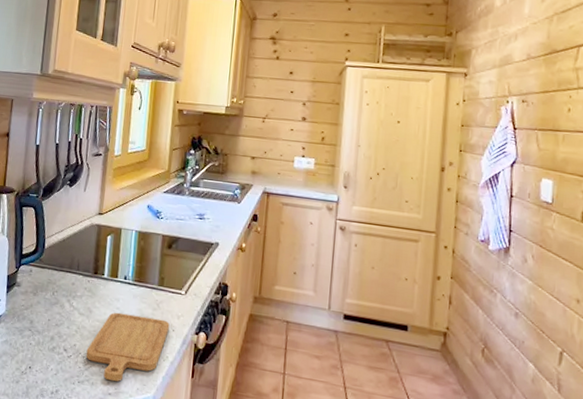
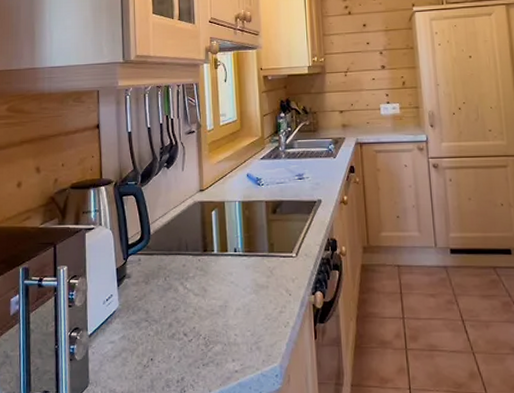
chopping board: present [86,312,170,382] -> none [206,285,286,358]

